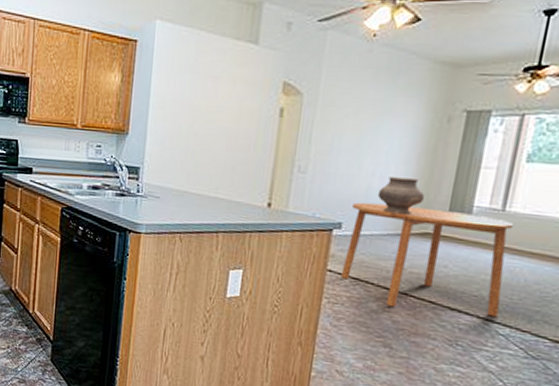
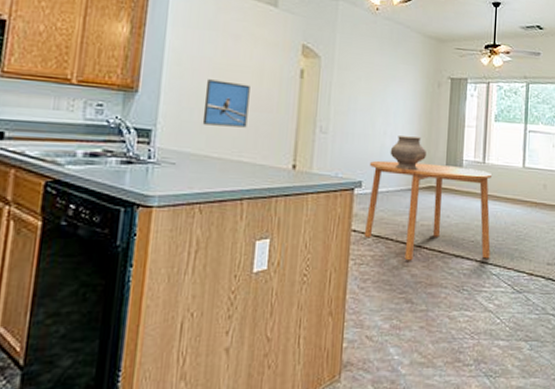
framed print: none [183,121,228,167] -> present [202,79,250,128]

